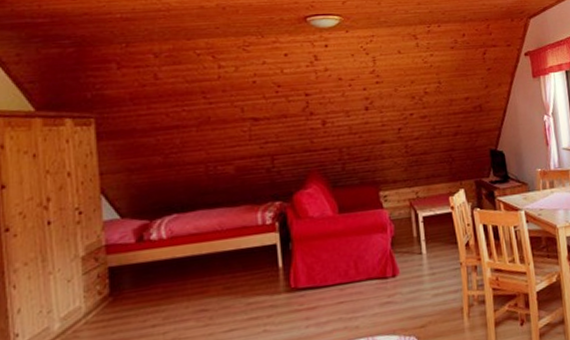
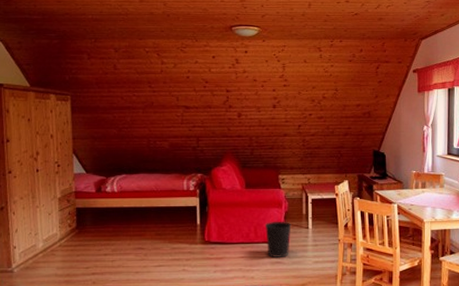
wastebasket: none [367,249,401,297] -> present [264,221,292,257]

